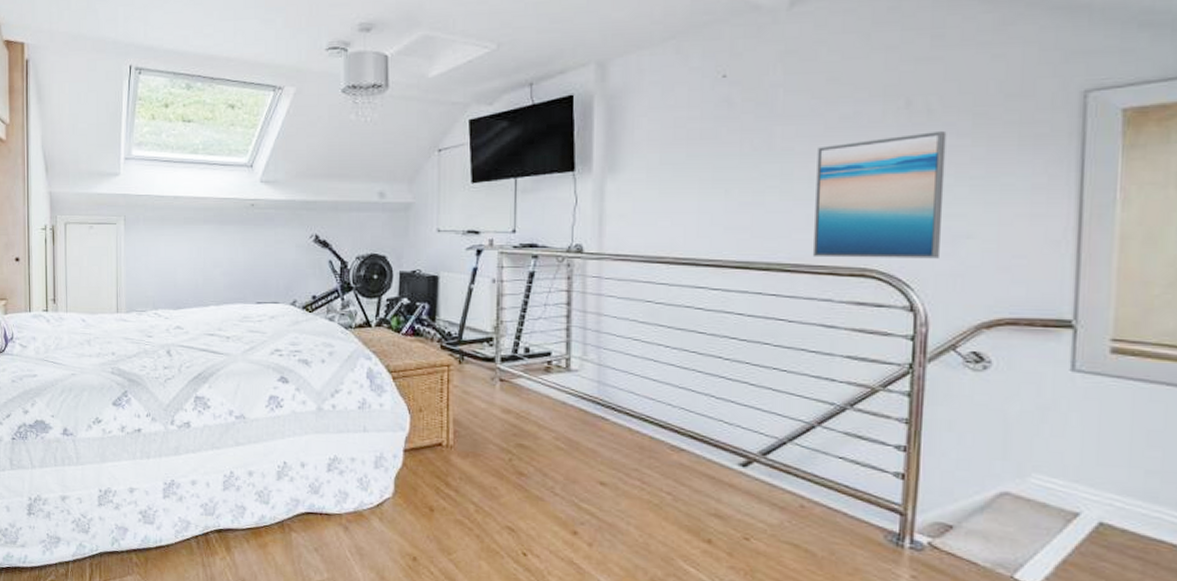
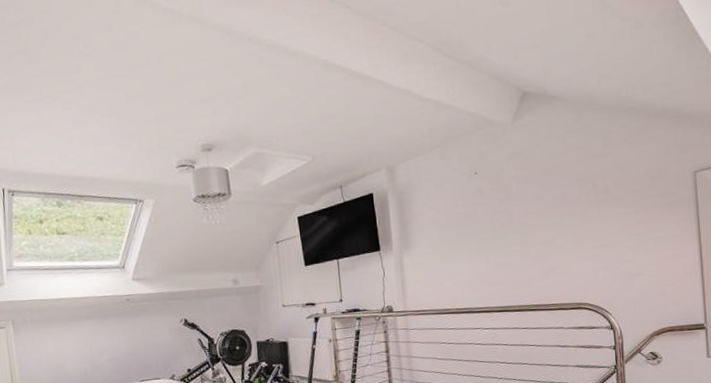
wall art: present [812,131,947,259] -> none [542,204,624,299]

